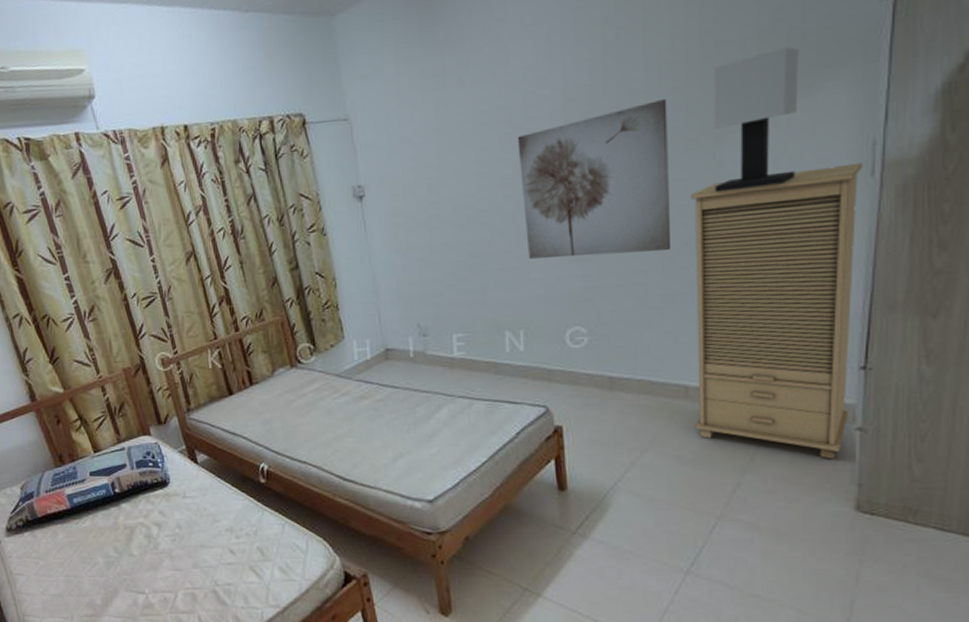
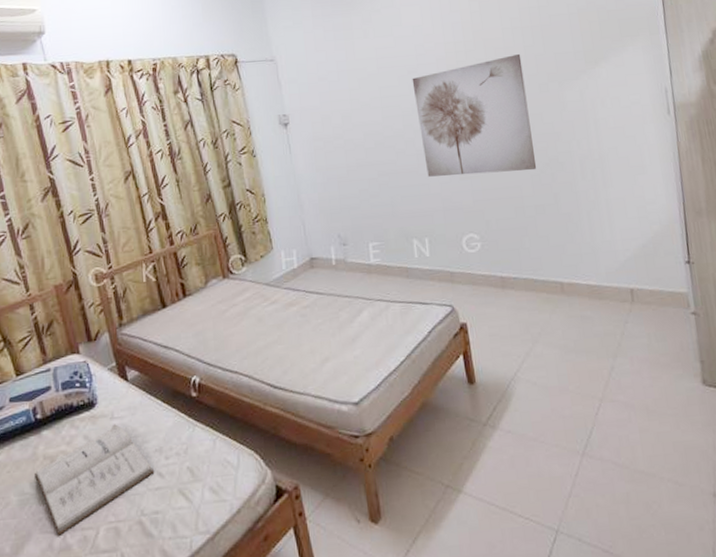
book: none [117,503,227,595] -> present [35,424,155,536]
cabinet: present [690,162,864,460] -> none [545,104,685,341]
table lamp: present [713,47,799,193] -> none [550,21,617,125]

